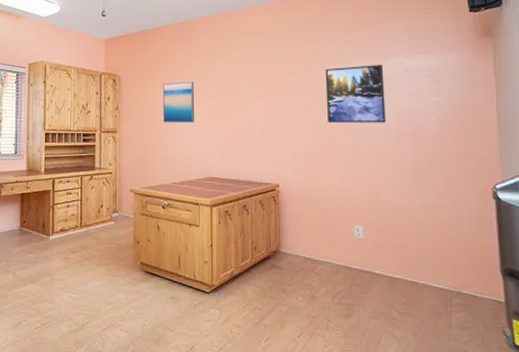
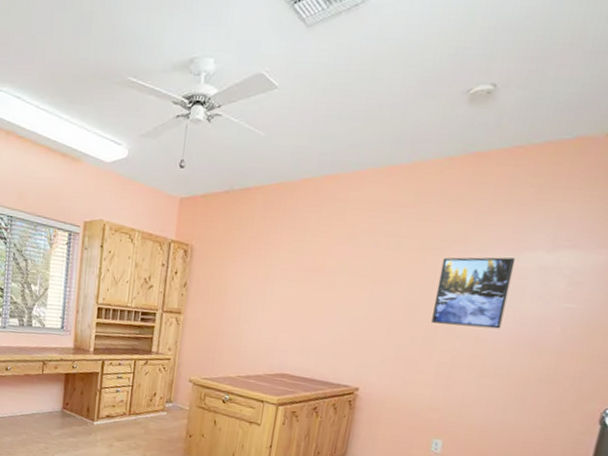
wall art: present [162,81,195,124] -> none [236,259,281,310]

